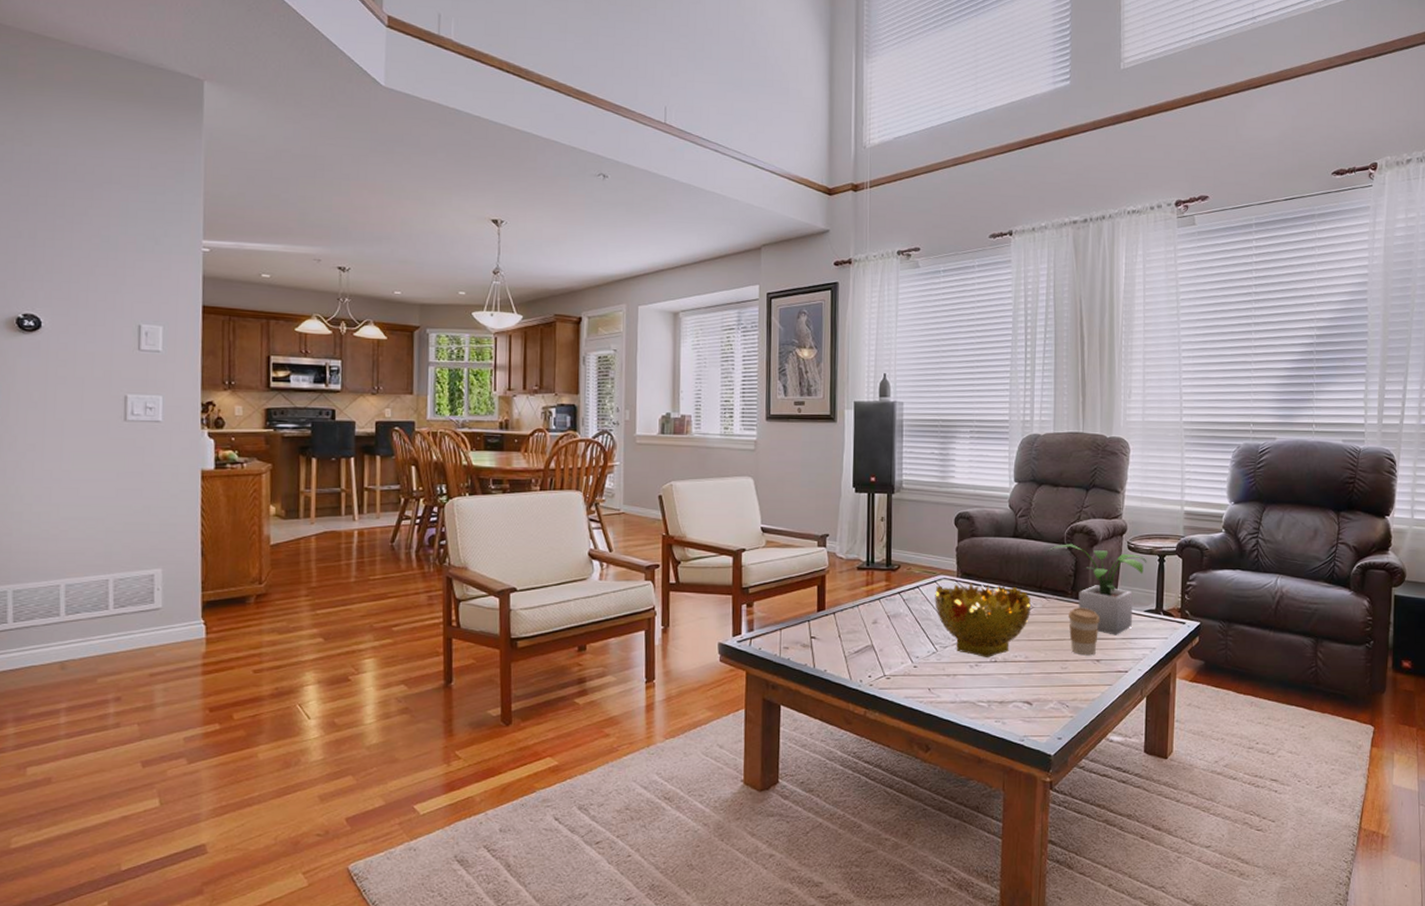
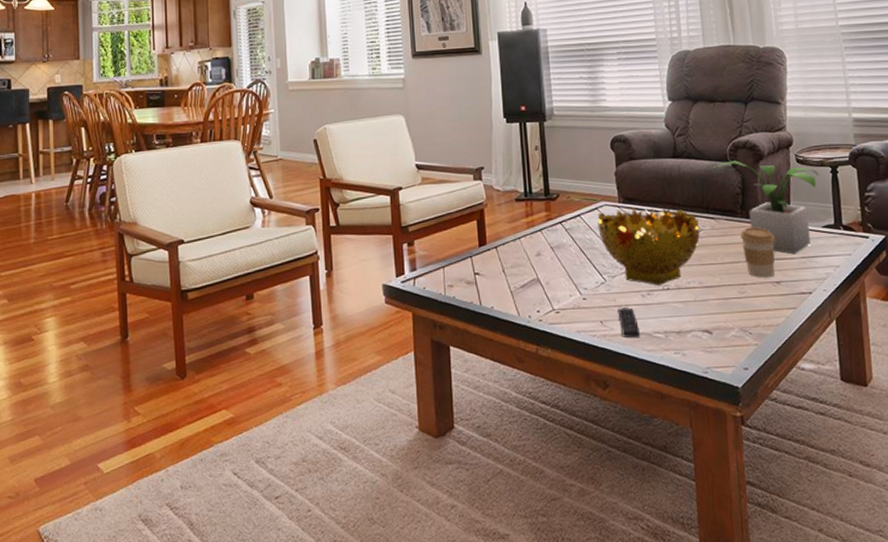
remote control: none [945,677,965,706] -> present [617,307,641,338]

